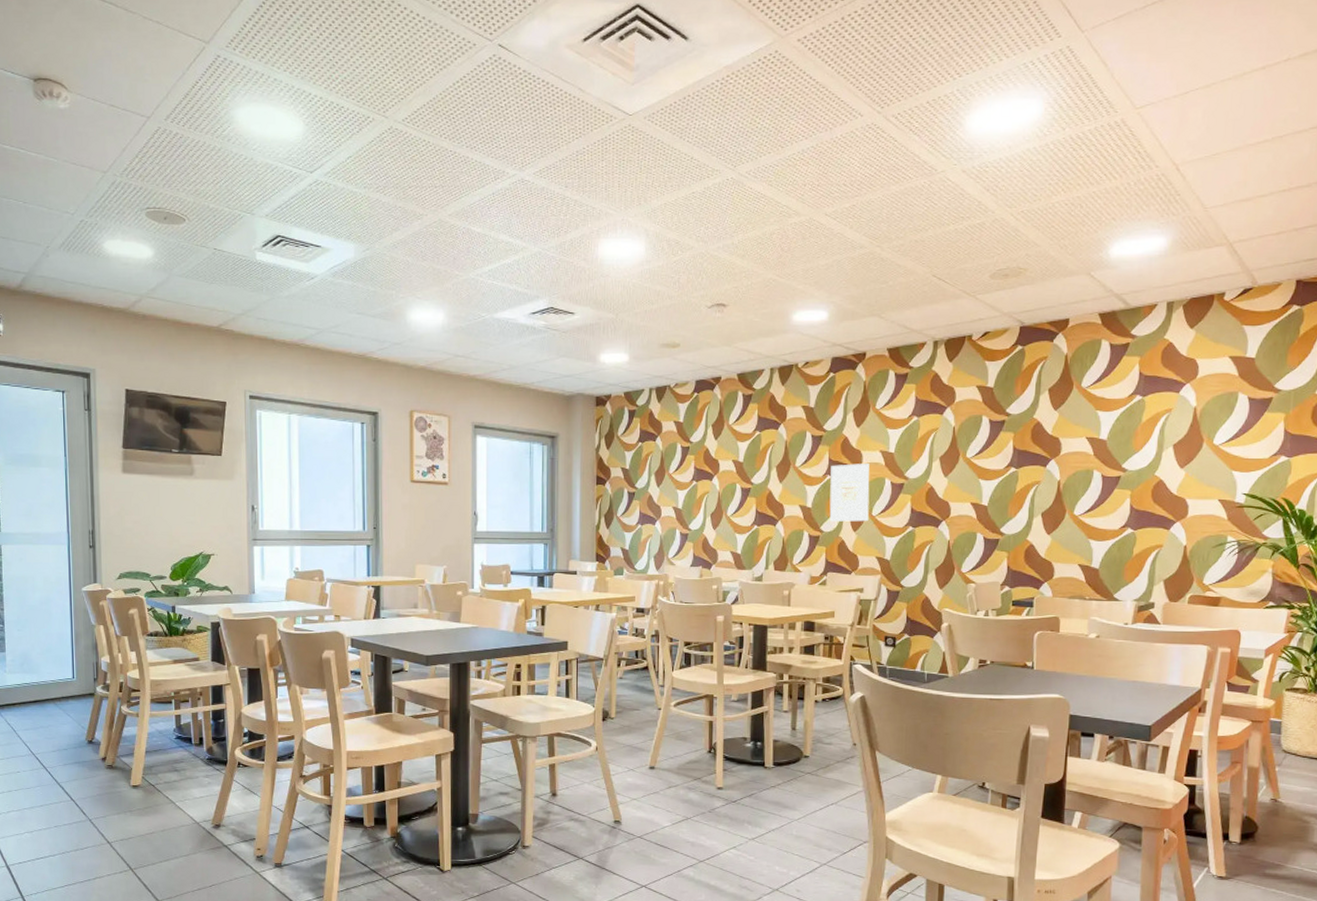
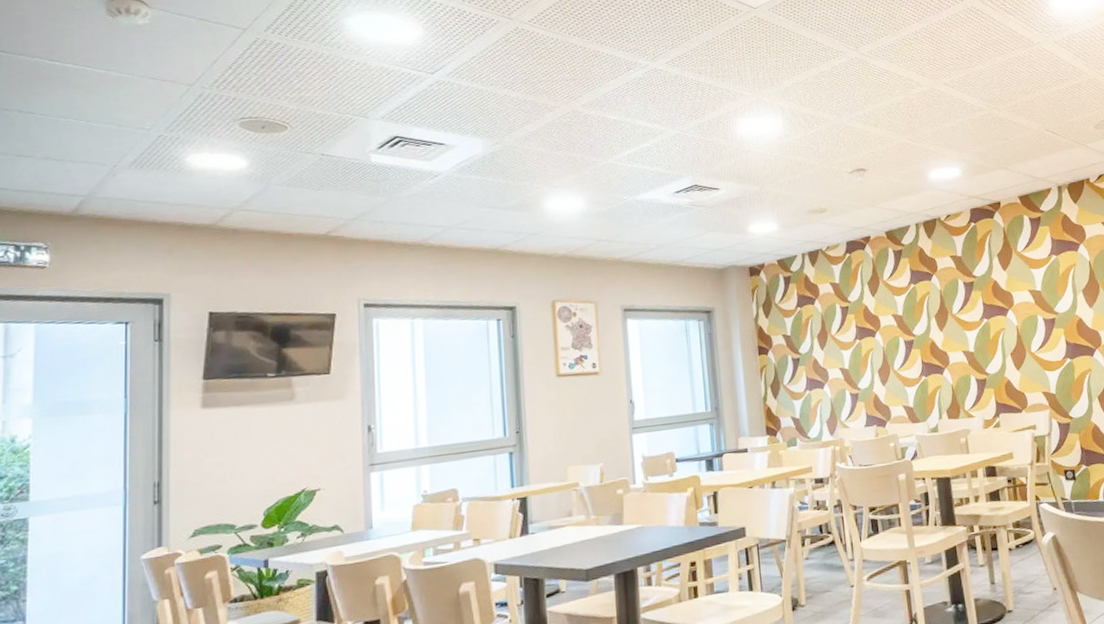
wall art: present [829,464,870,522] -> none [986,303,1029,363]

